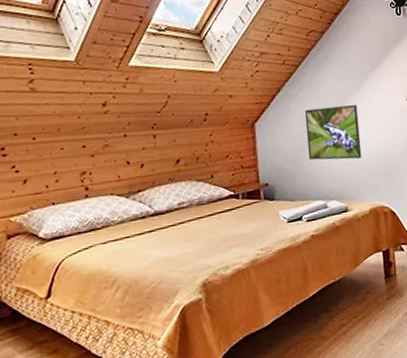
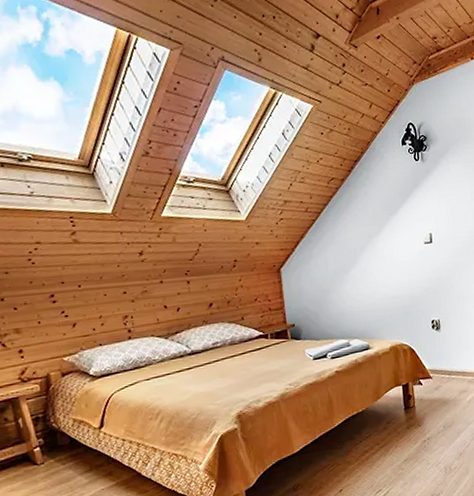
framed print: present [304,104,362,161] -> none [327,248,382,302]

